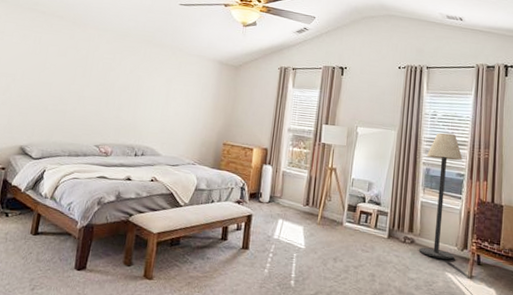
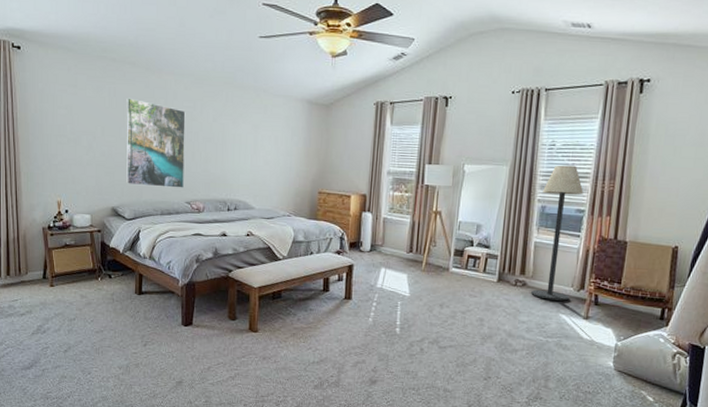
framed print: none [38,46,105,132] -> present [126,98,186,188]

